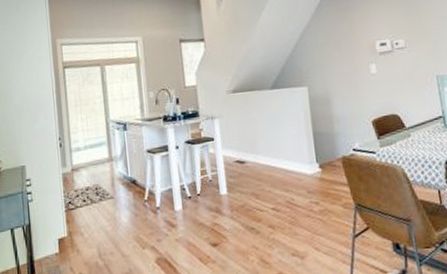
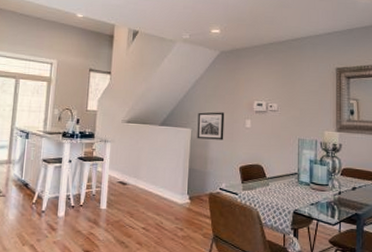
wall art: none [312,61,348,97] -> present [197,112,225,140]

